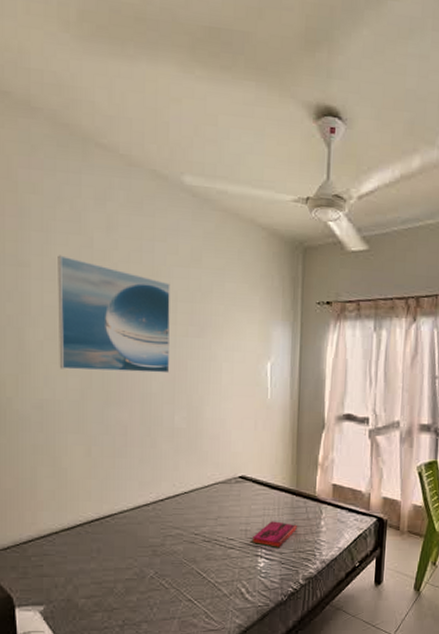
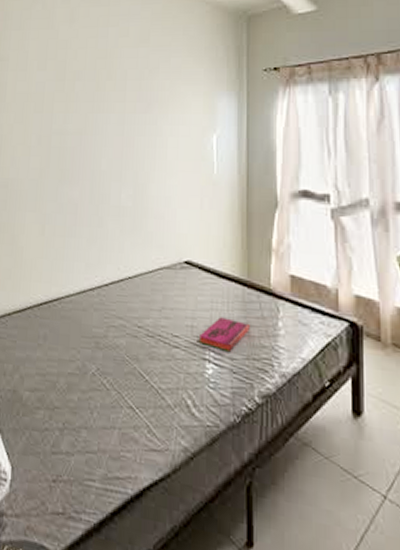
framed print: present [58,255,171,374] -> none [24,48,121,150]

